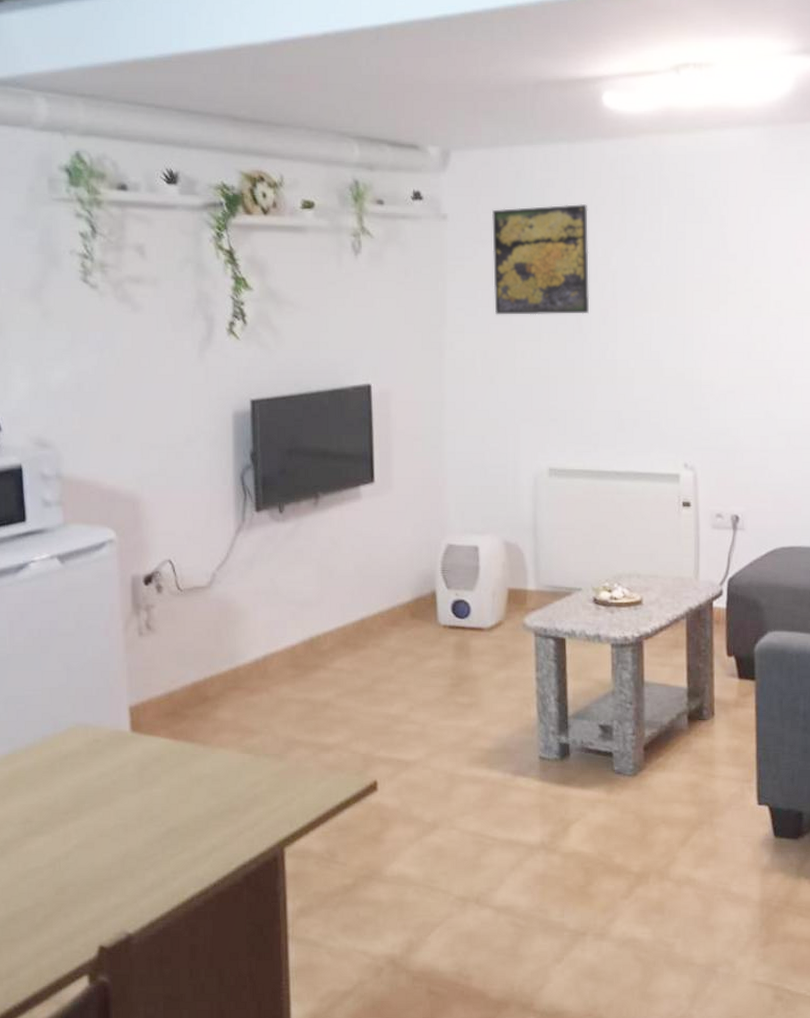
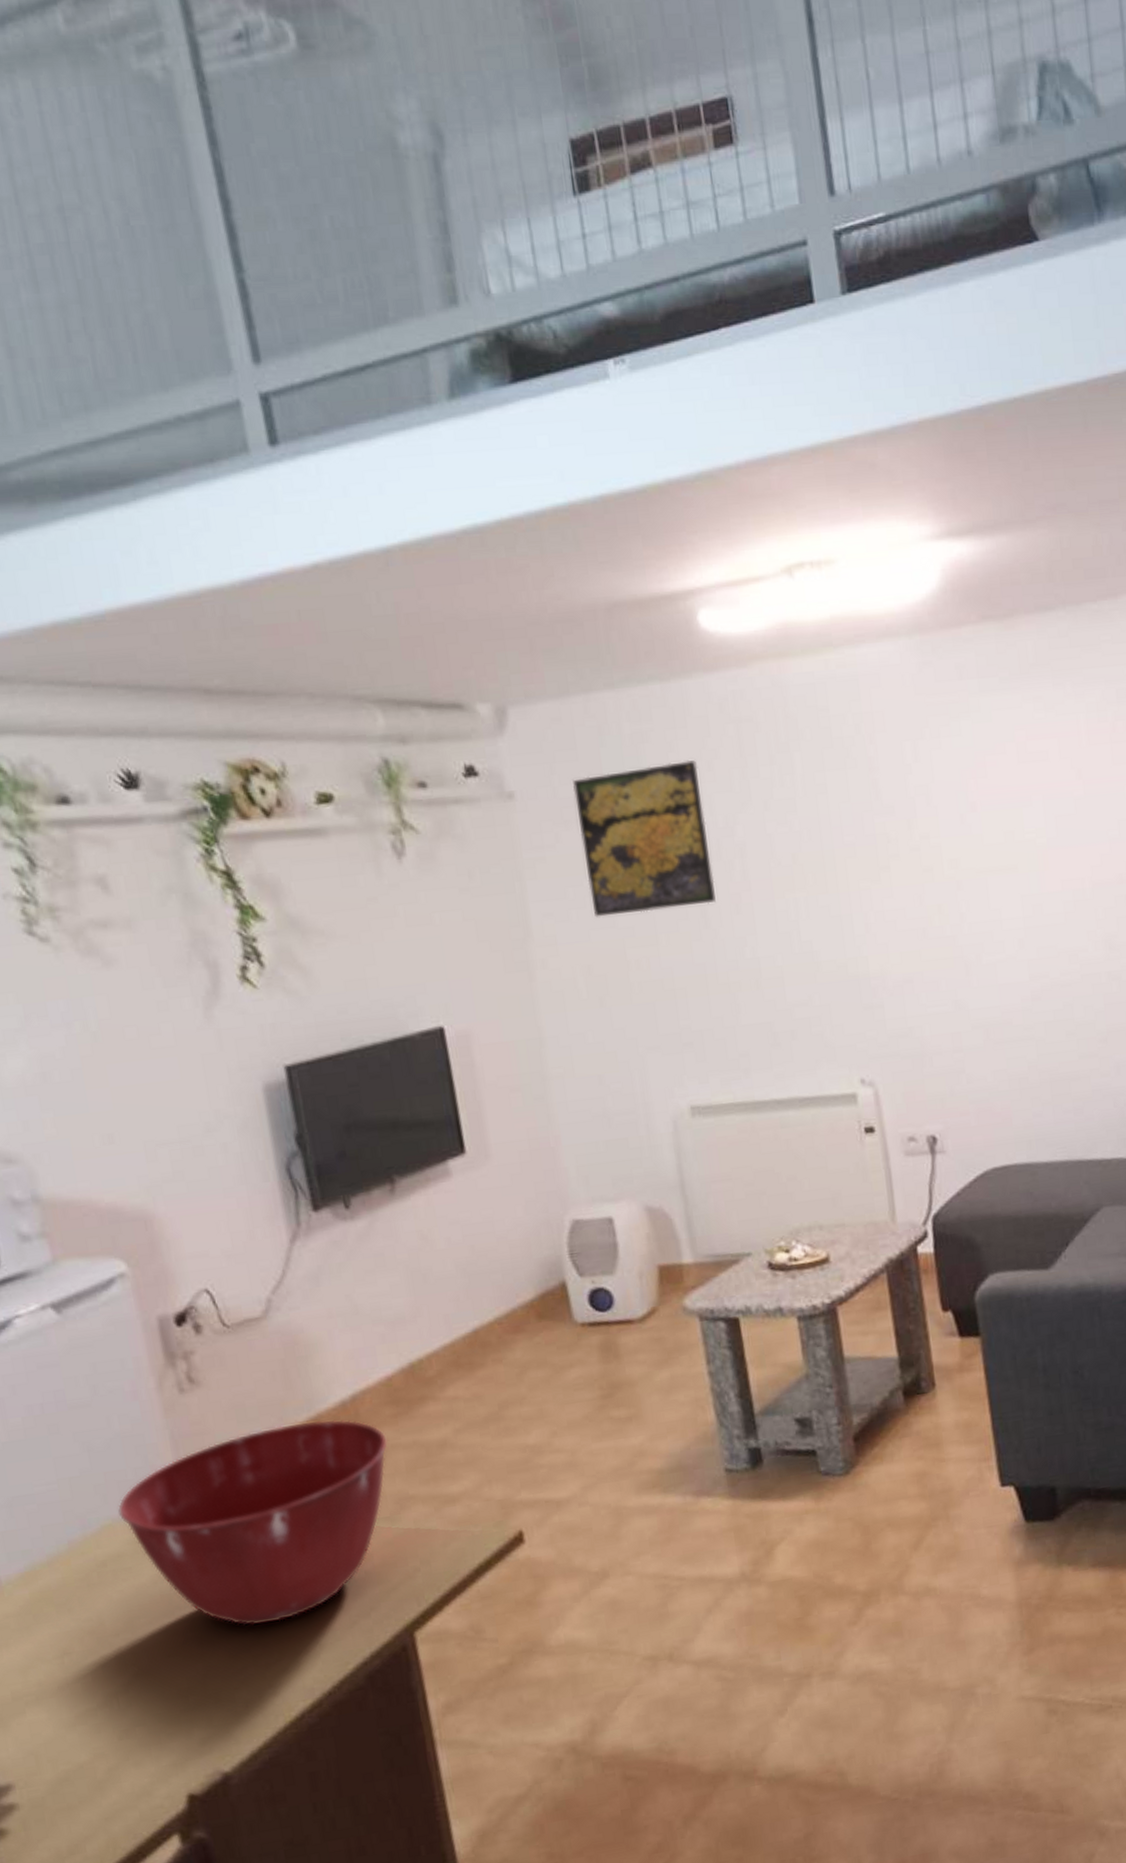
mixing bowl: none [82,672,285,823] -> present [118,1419,388,1626]

